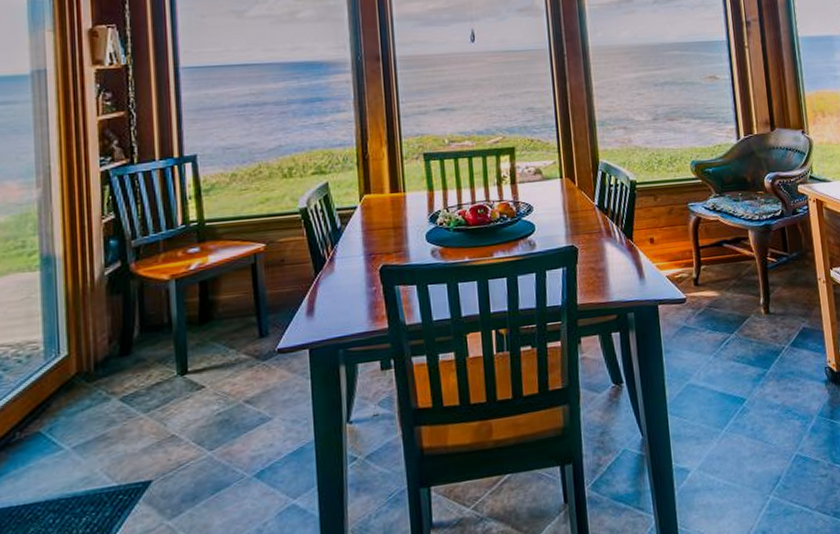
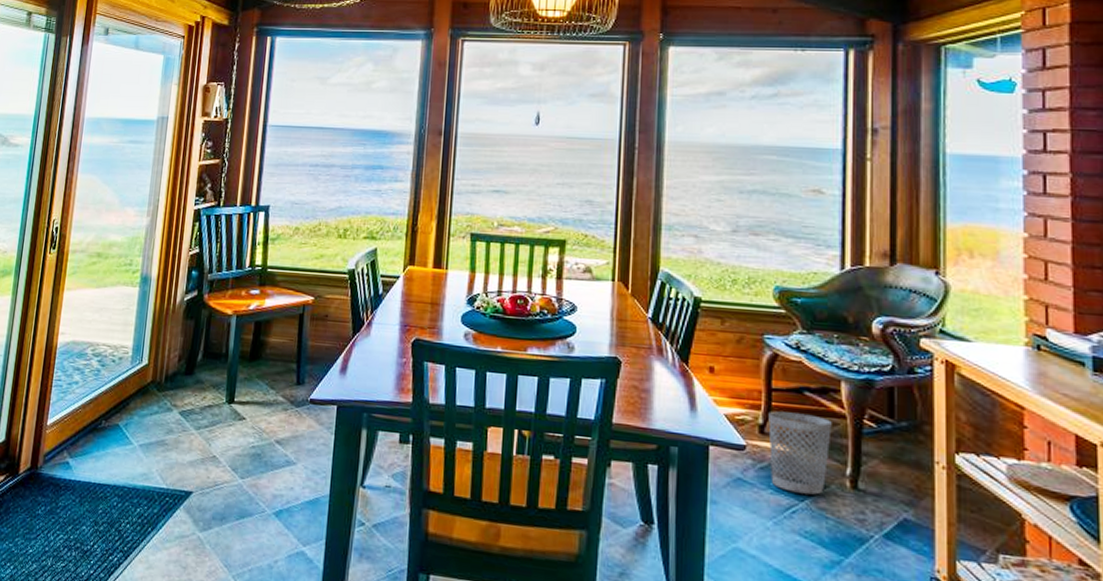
wastebasket: none [699,262,747,328] -> present [768,411,832,495]

